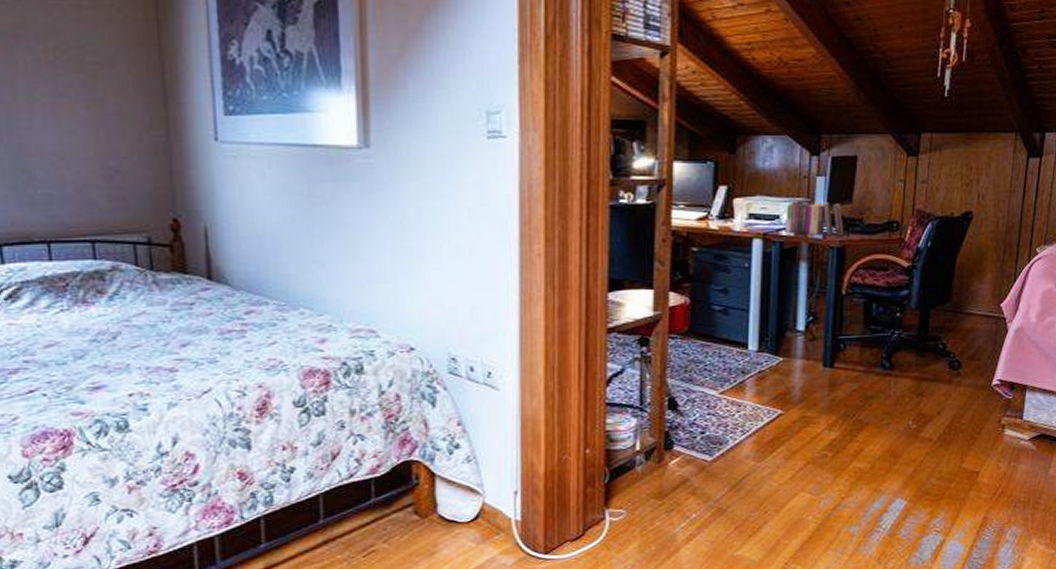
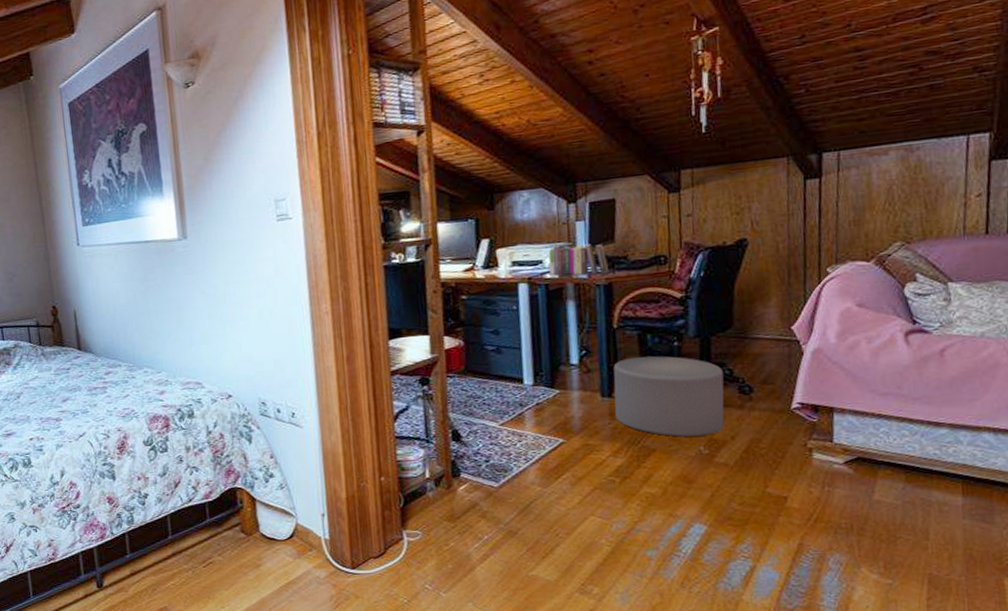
pouf: none [834,326,937,412] -> present [613,356,725,437]

